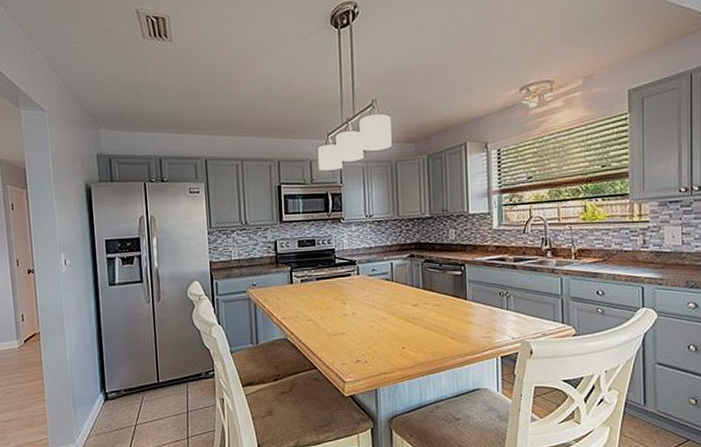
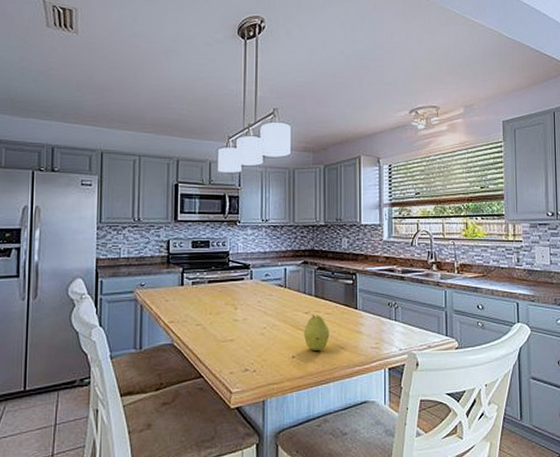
fruit: none [412,307,439,341] -> present [303,315,330,350]

